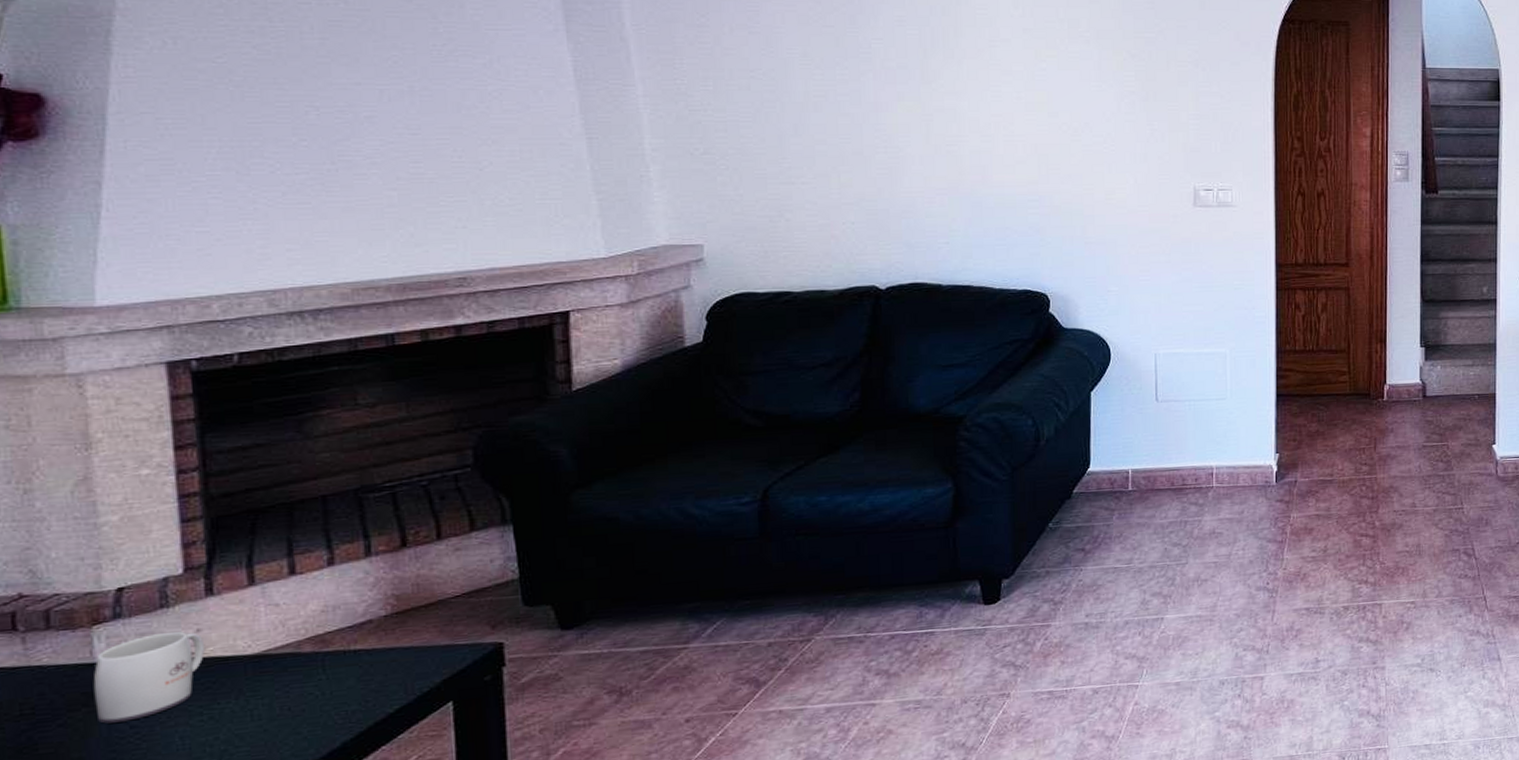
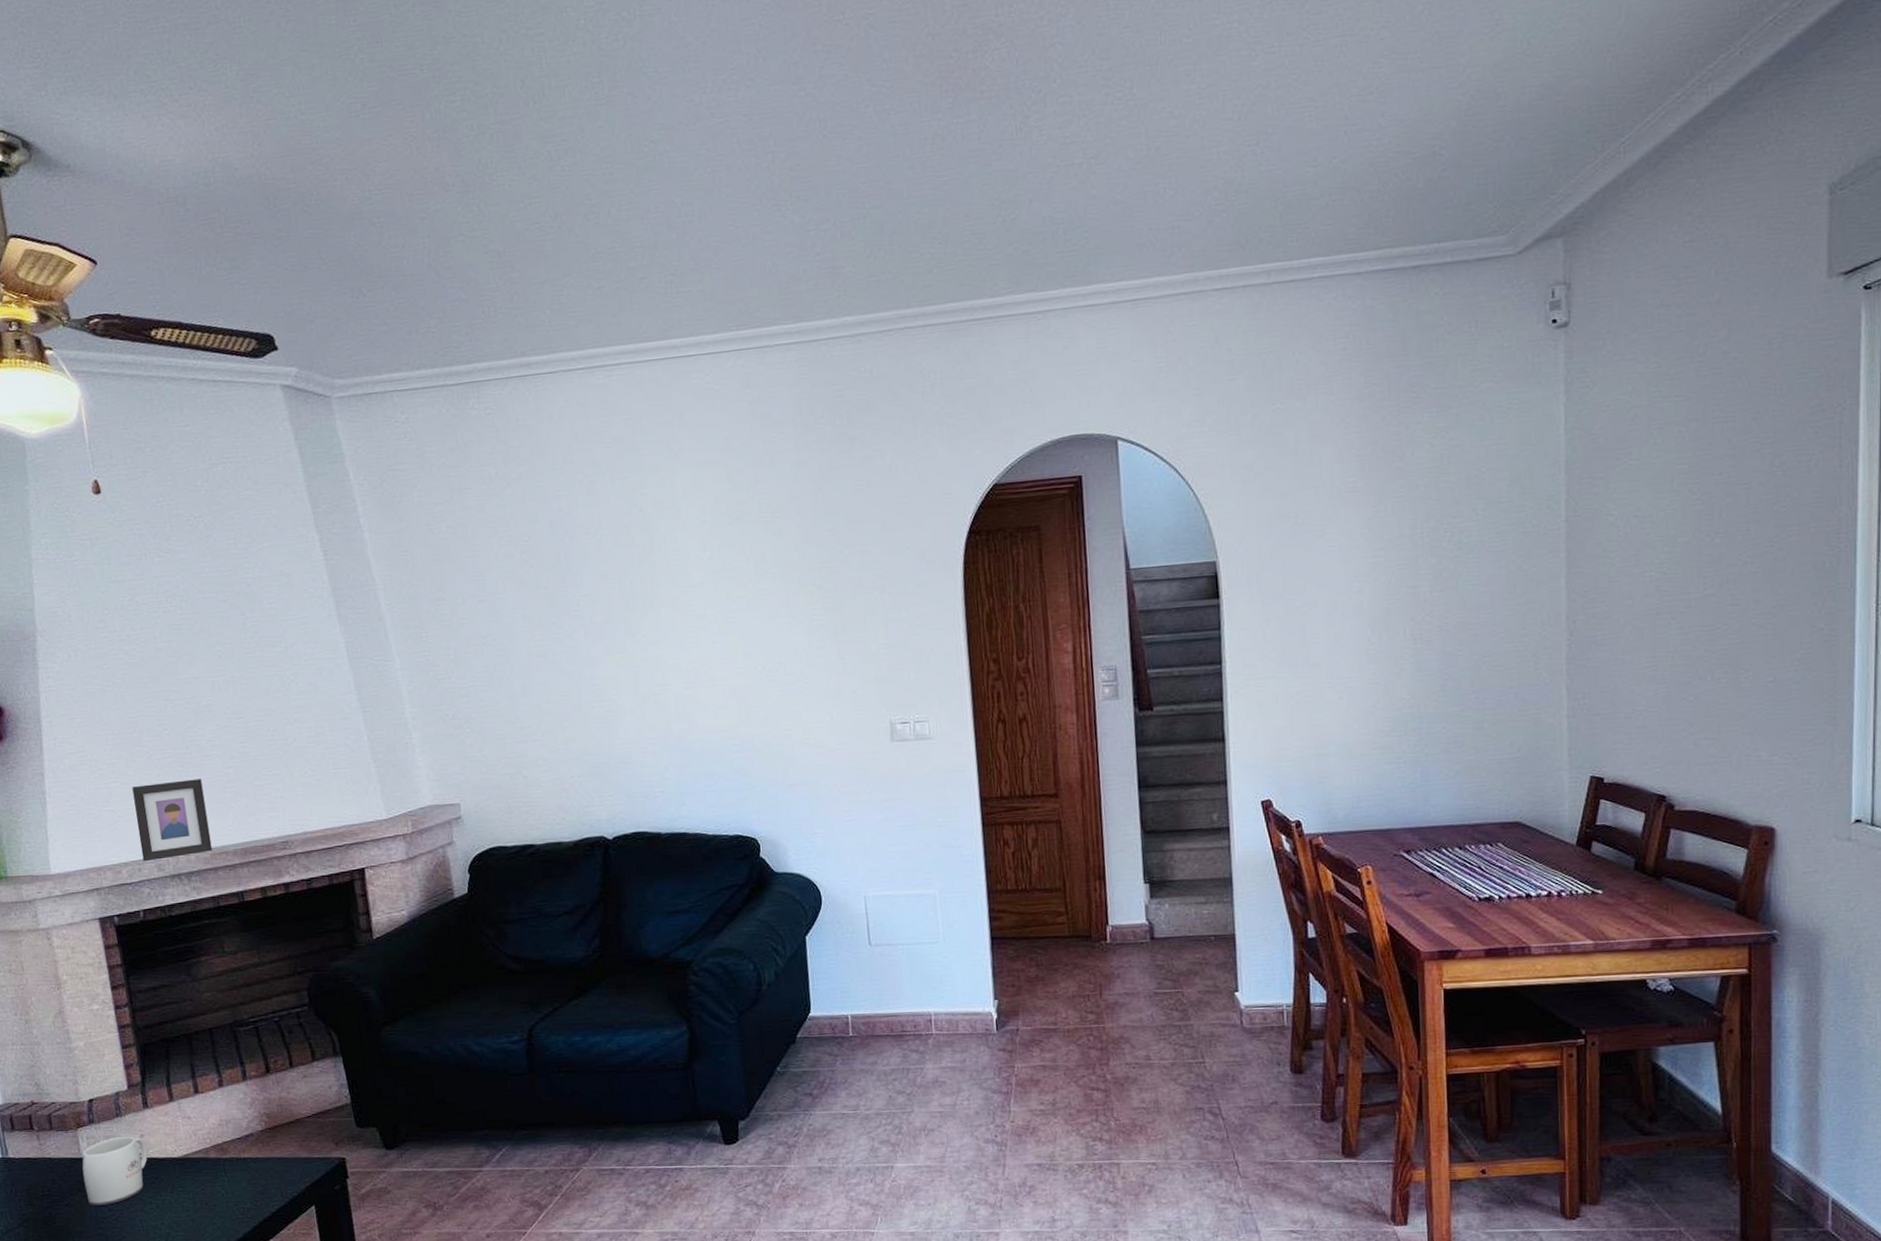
picture frame: none [242,200,355,296] -> present [132,778,213,862]

